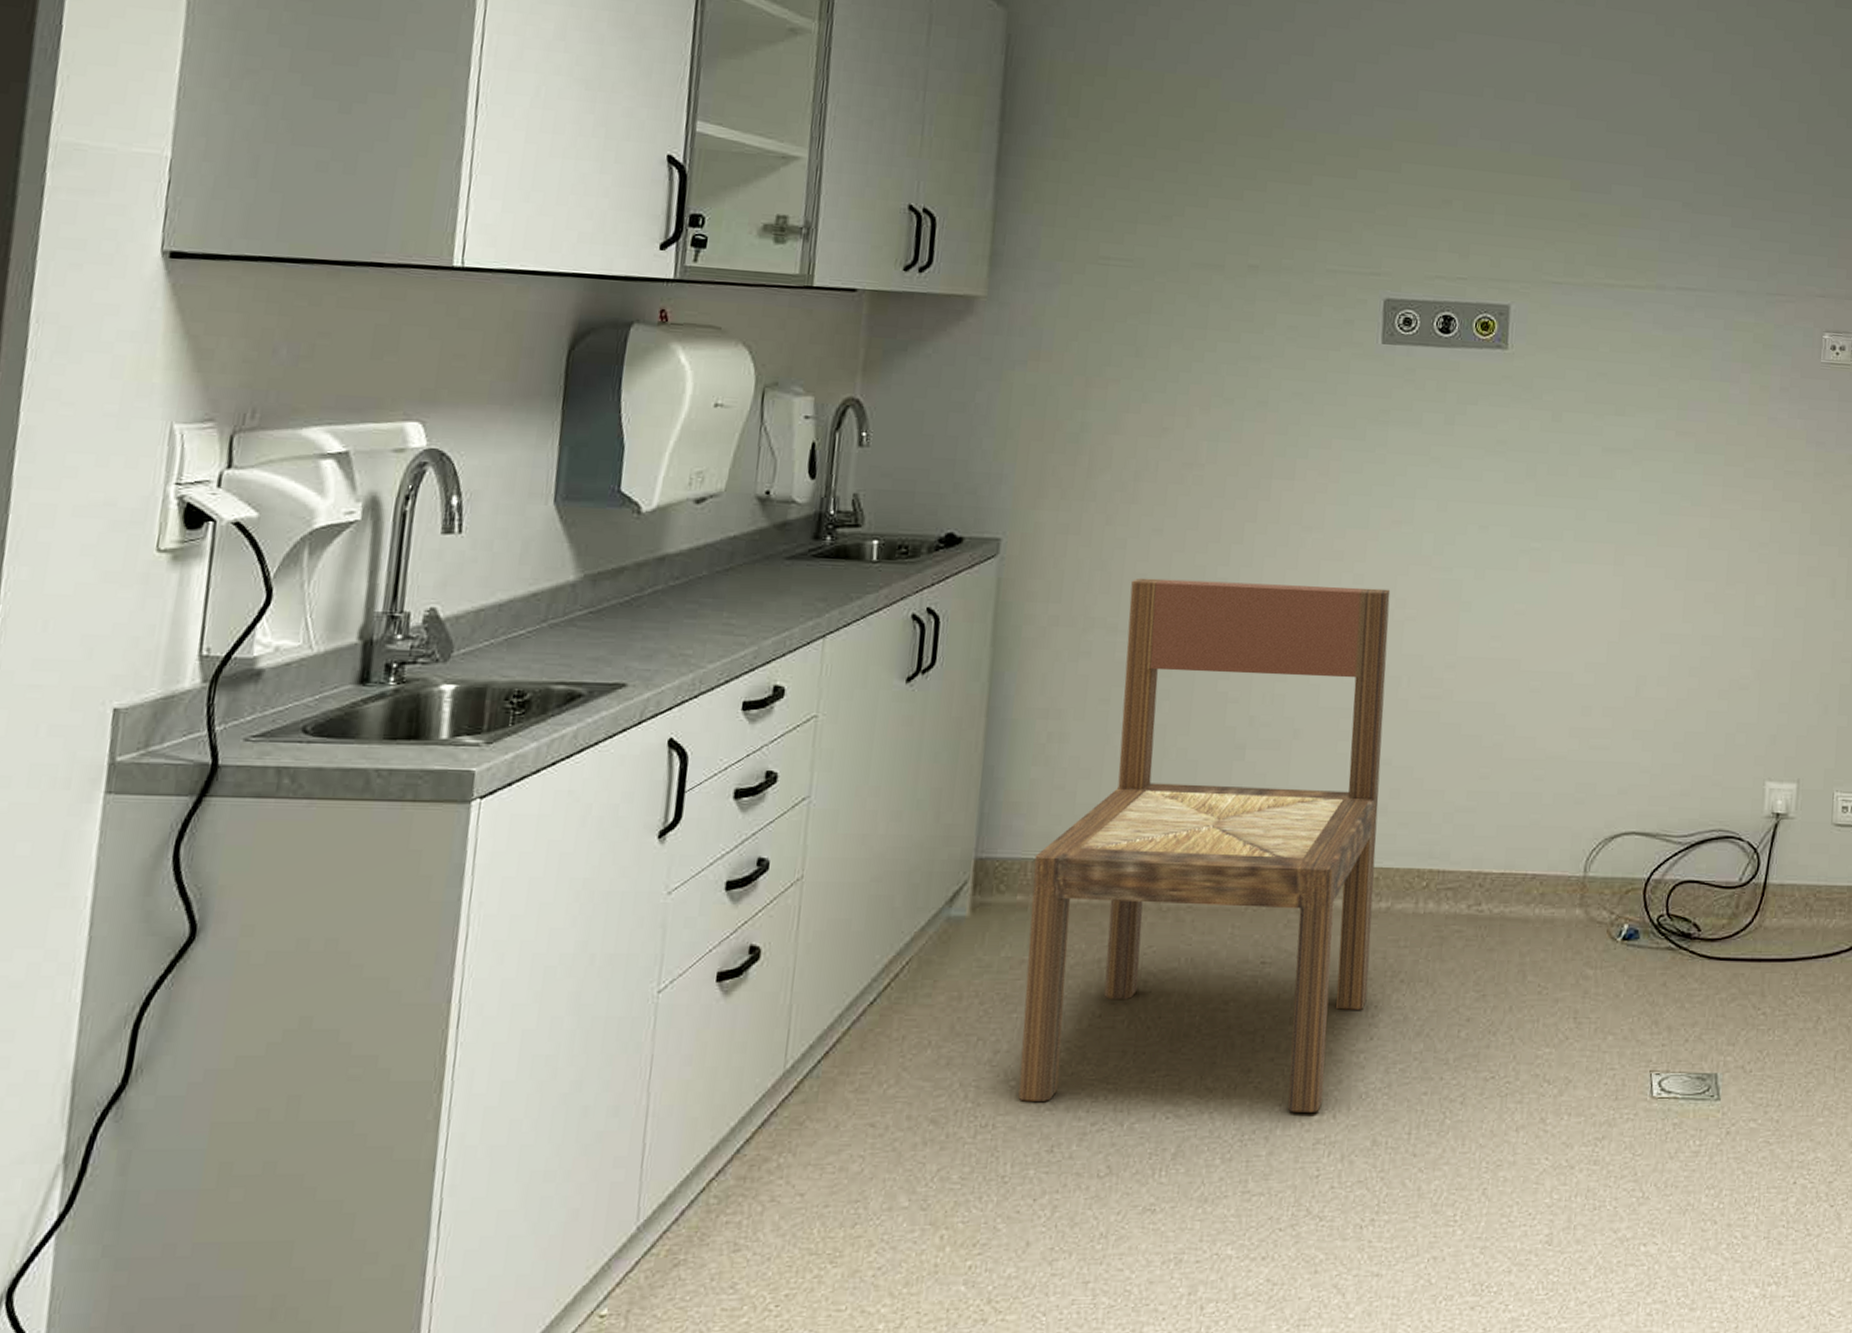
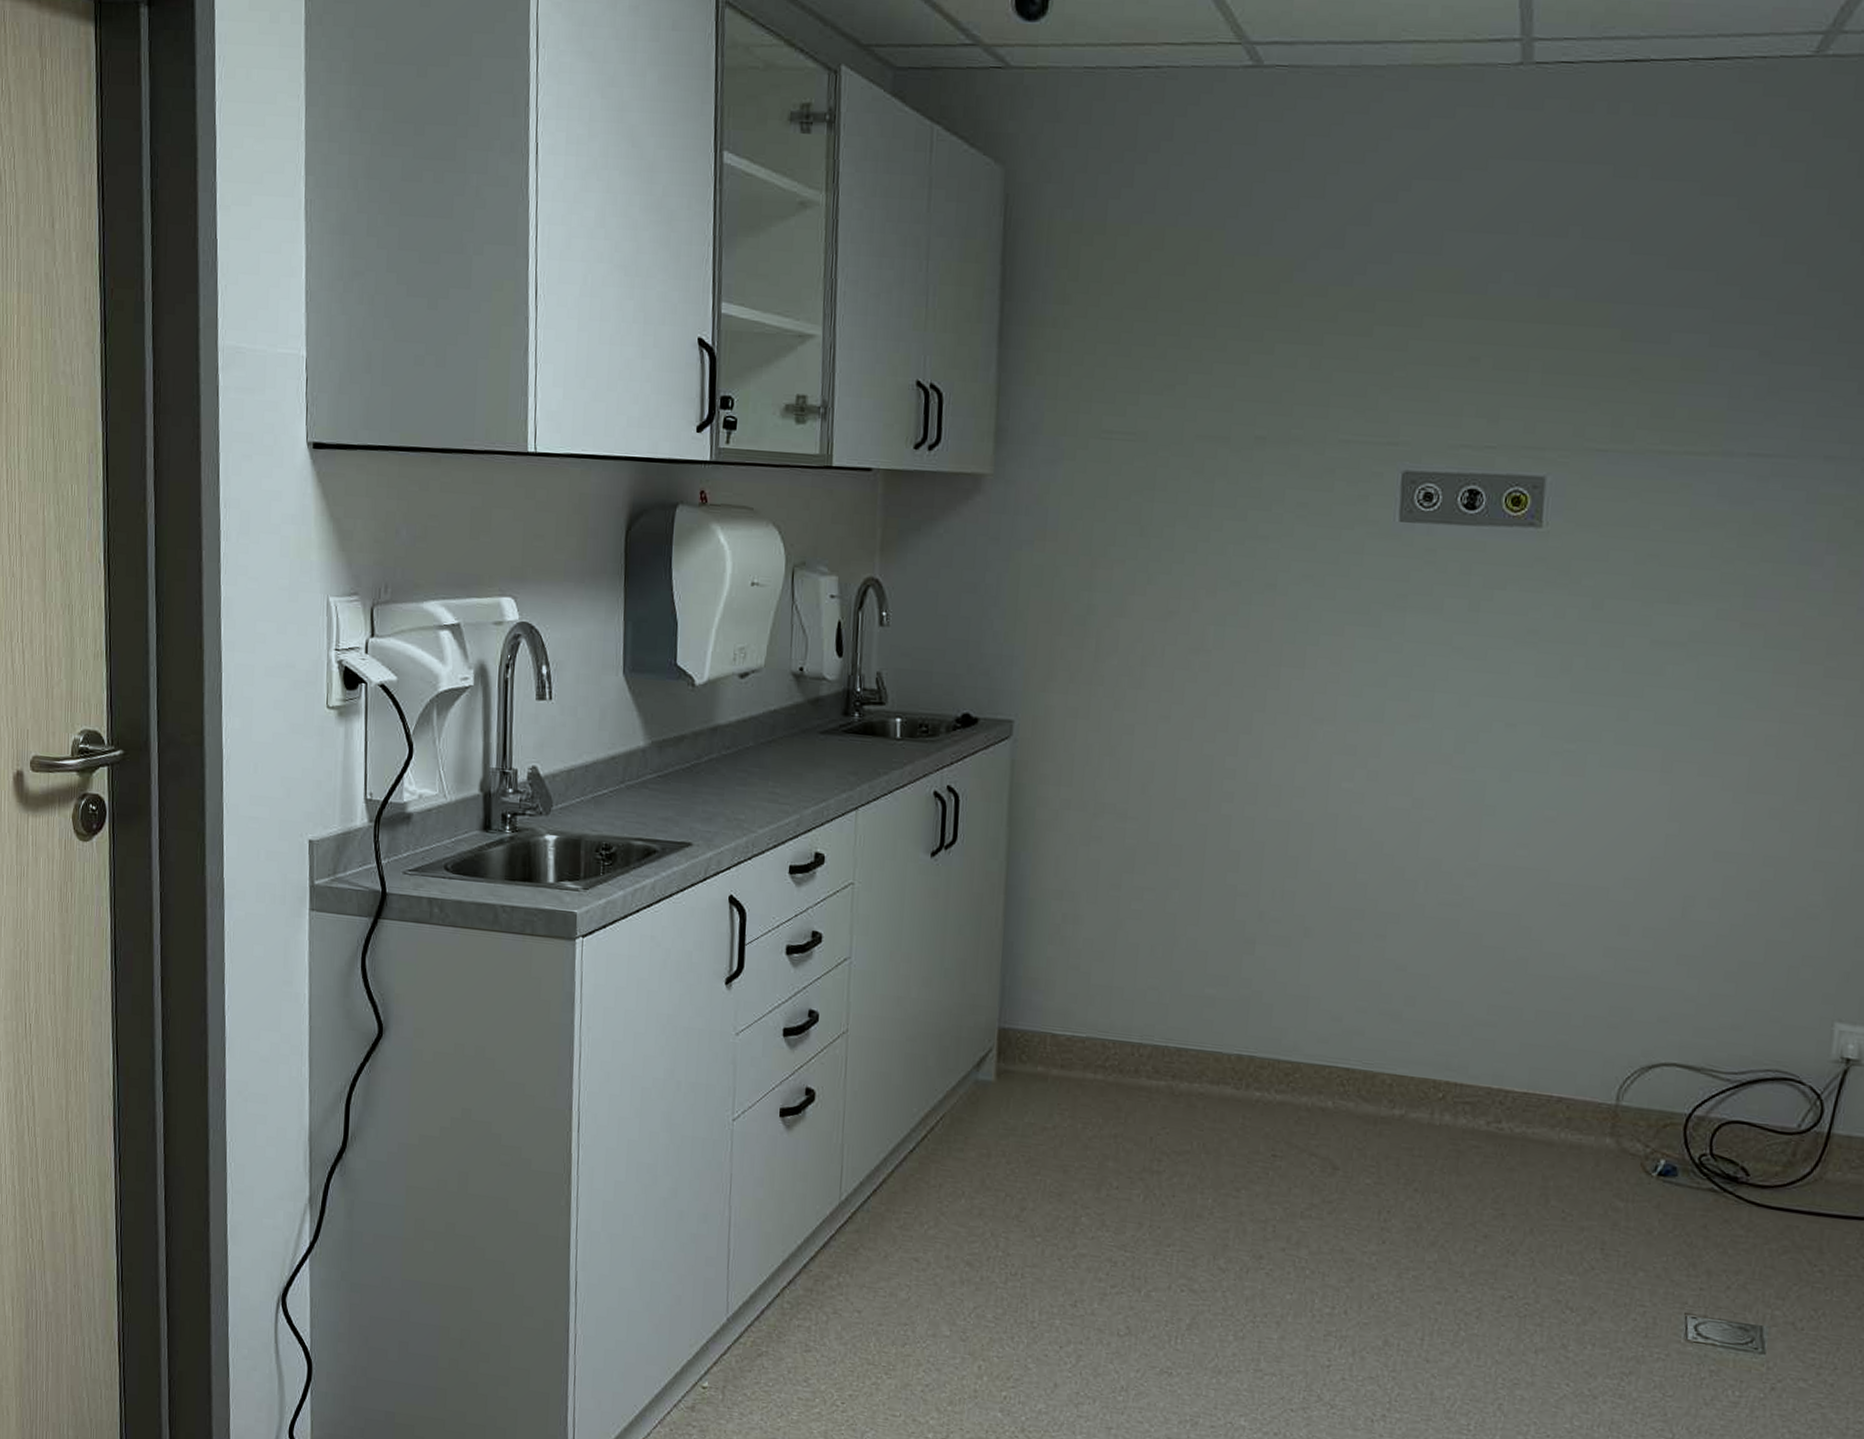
dining chair: present [1018,578,1391,1112] -> none [1044,765,1407,1306]

